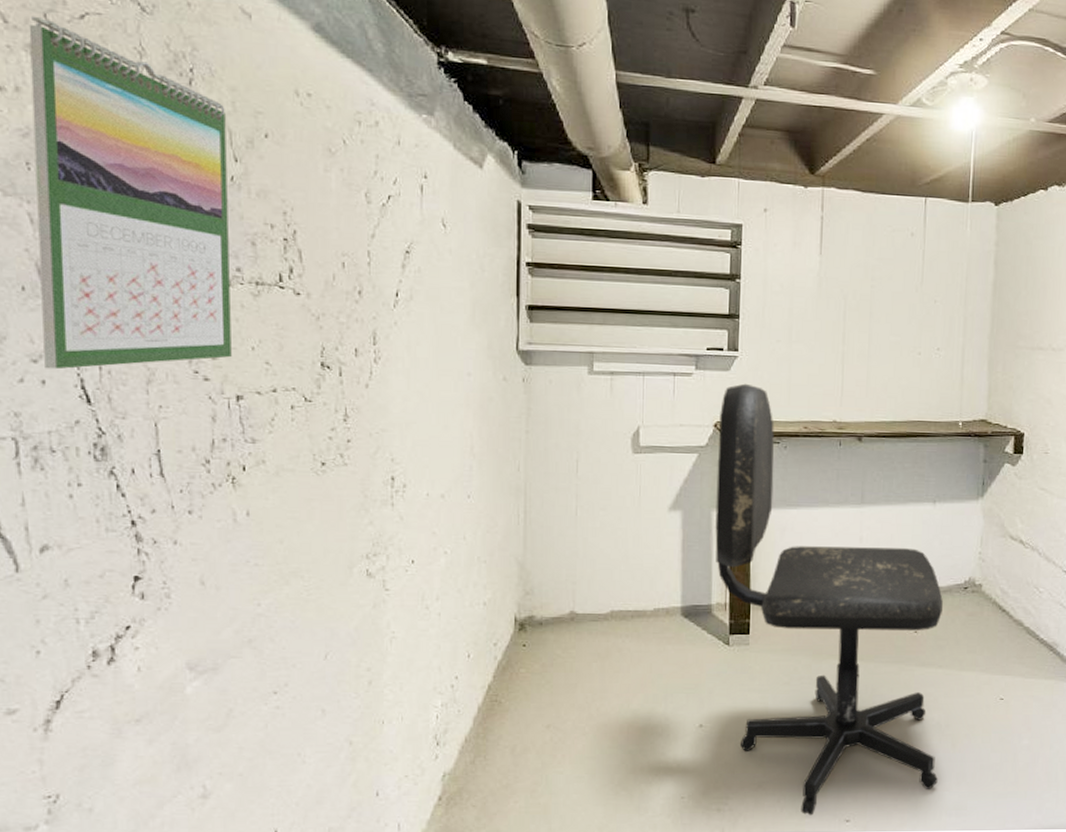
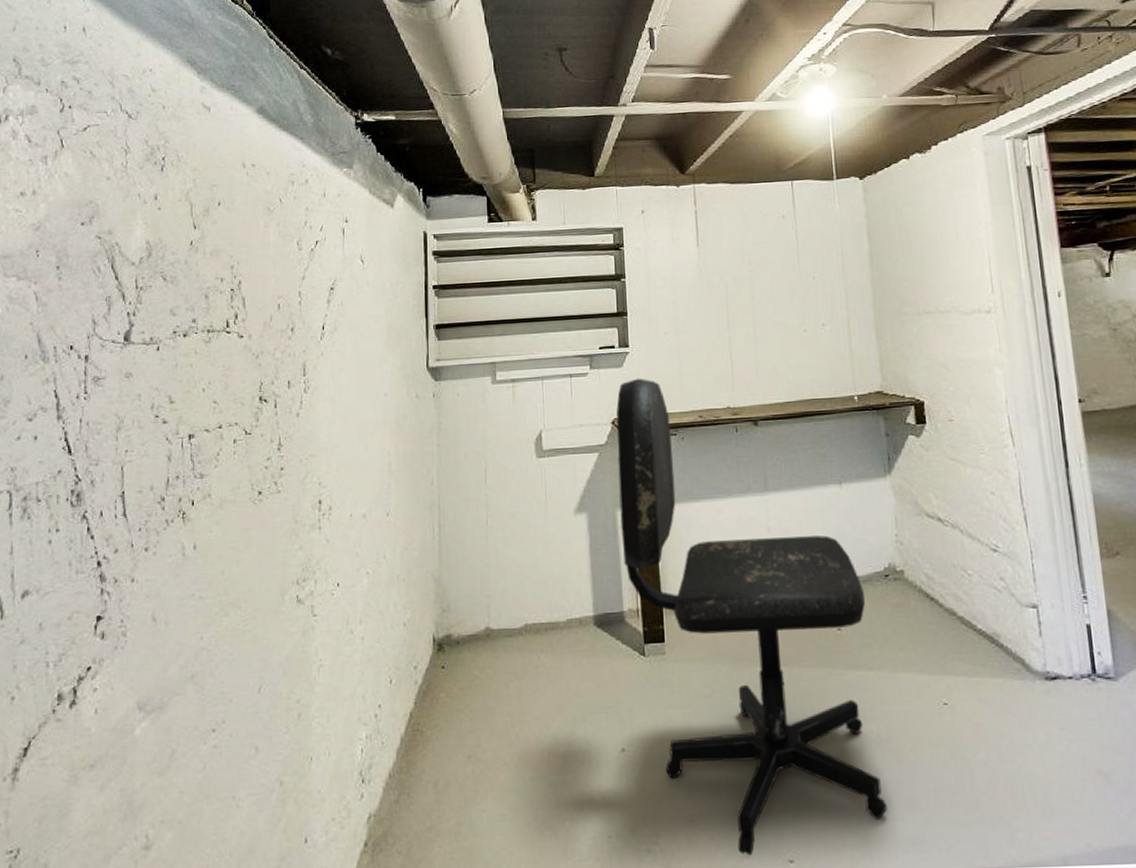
calendar: present [29,16,232,370] -> none [37,133,188,426]

